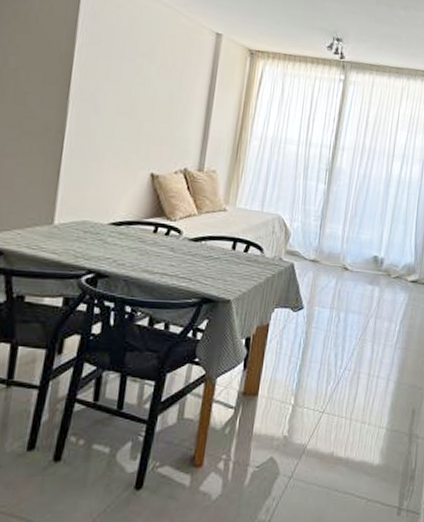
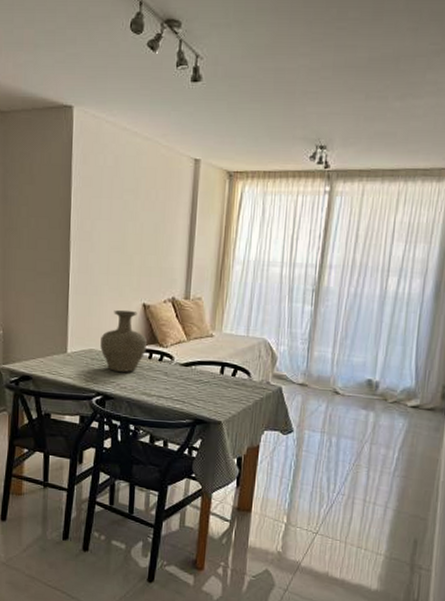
vase: none [96,178,153,247] -> present [100,309,147,372]

